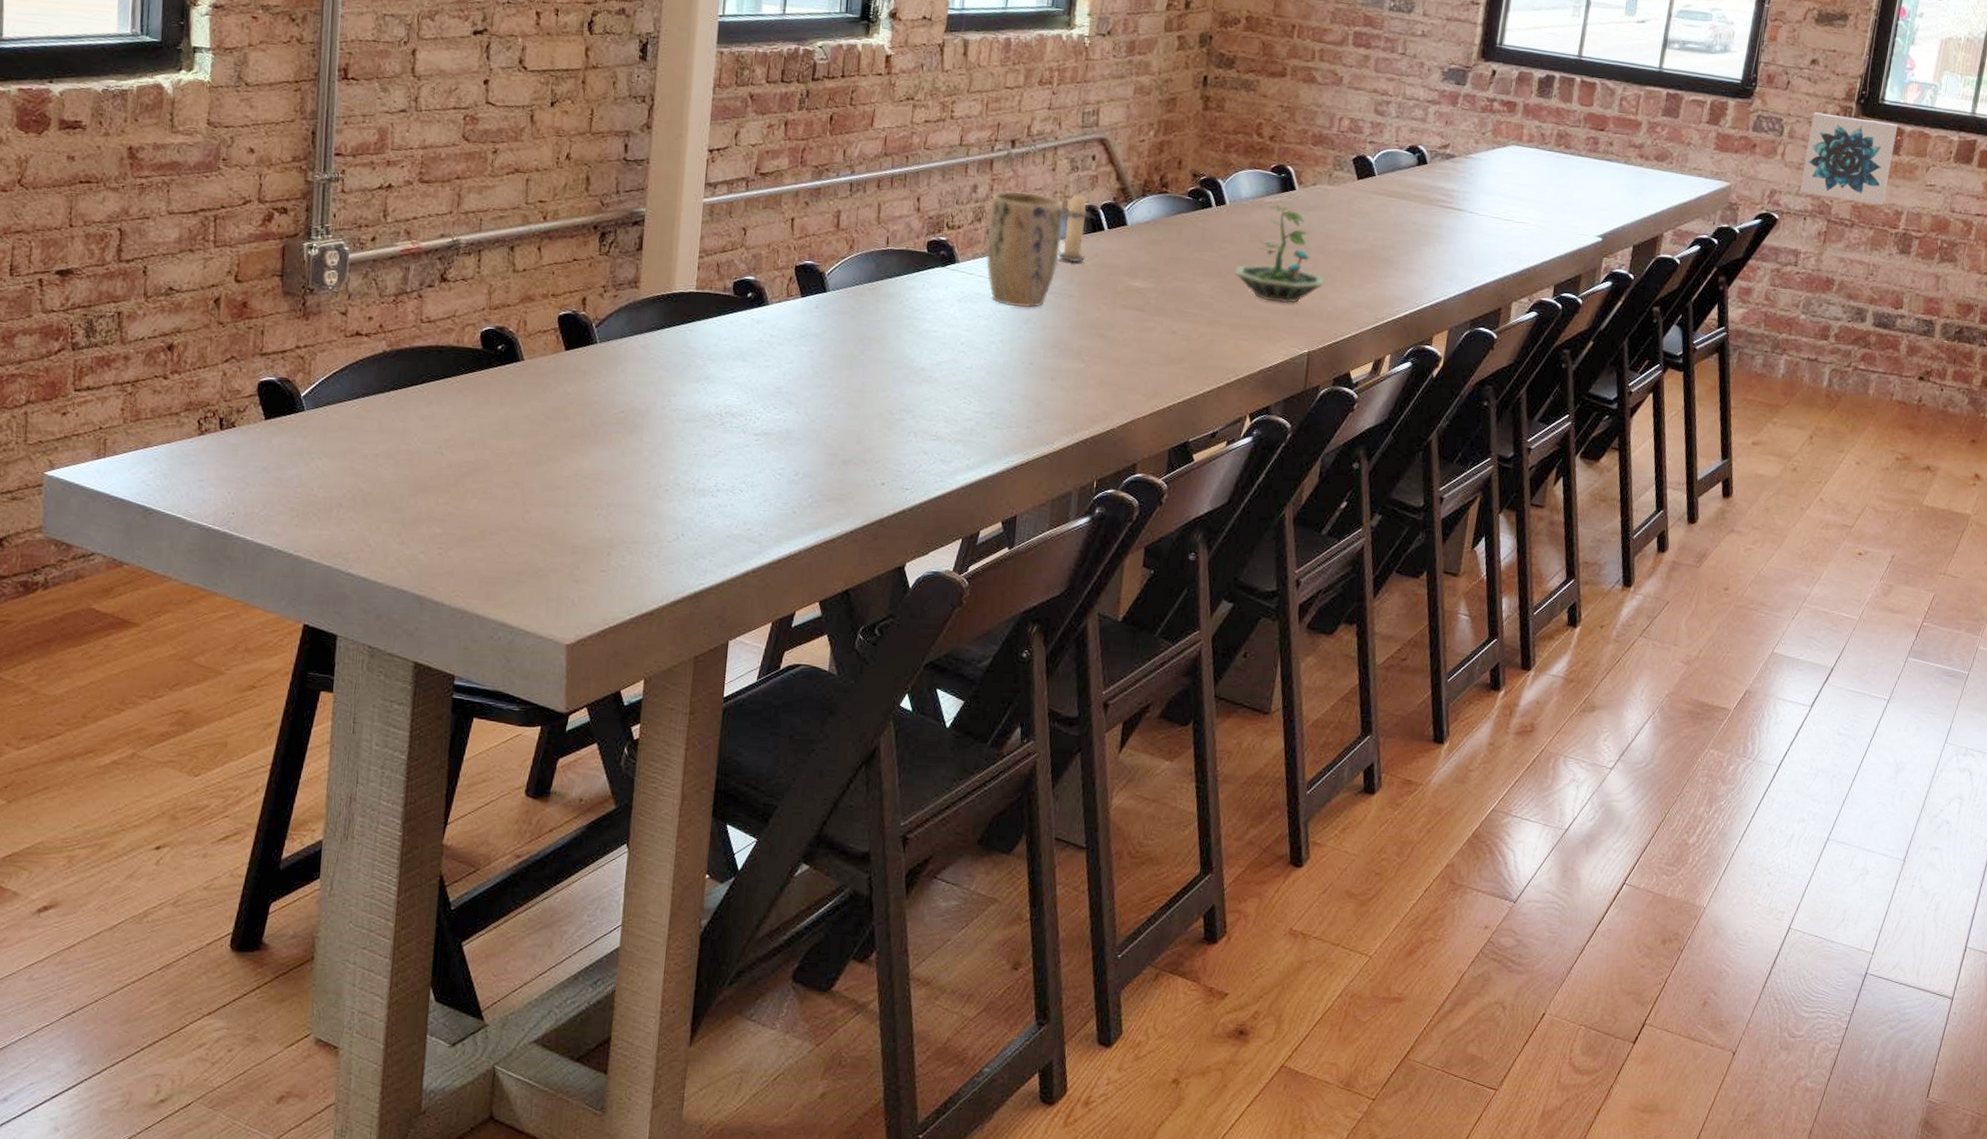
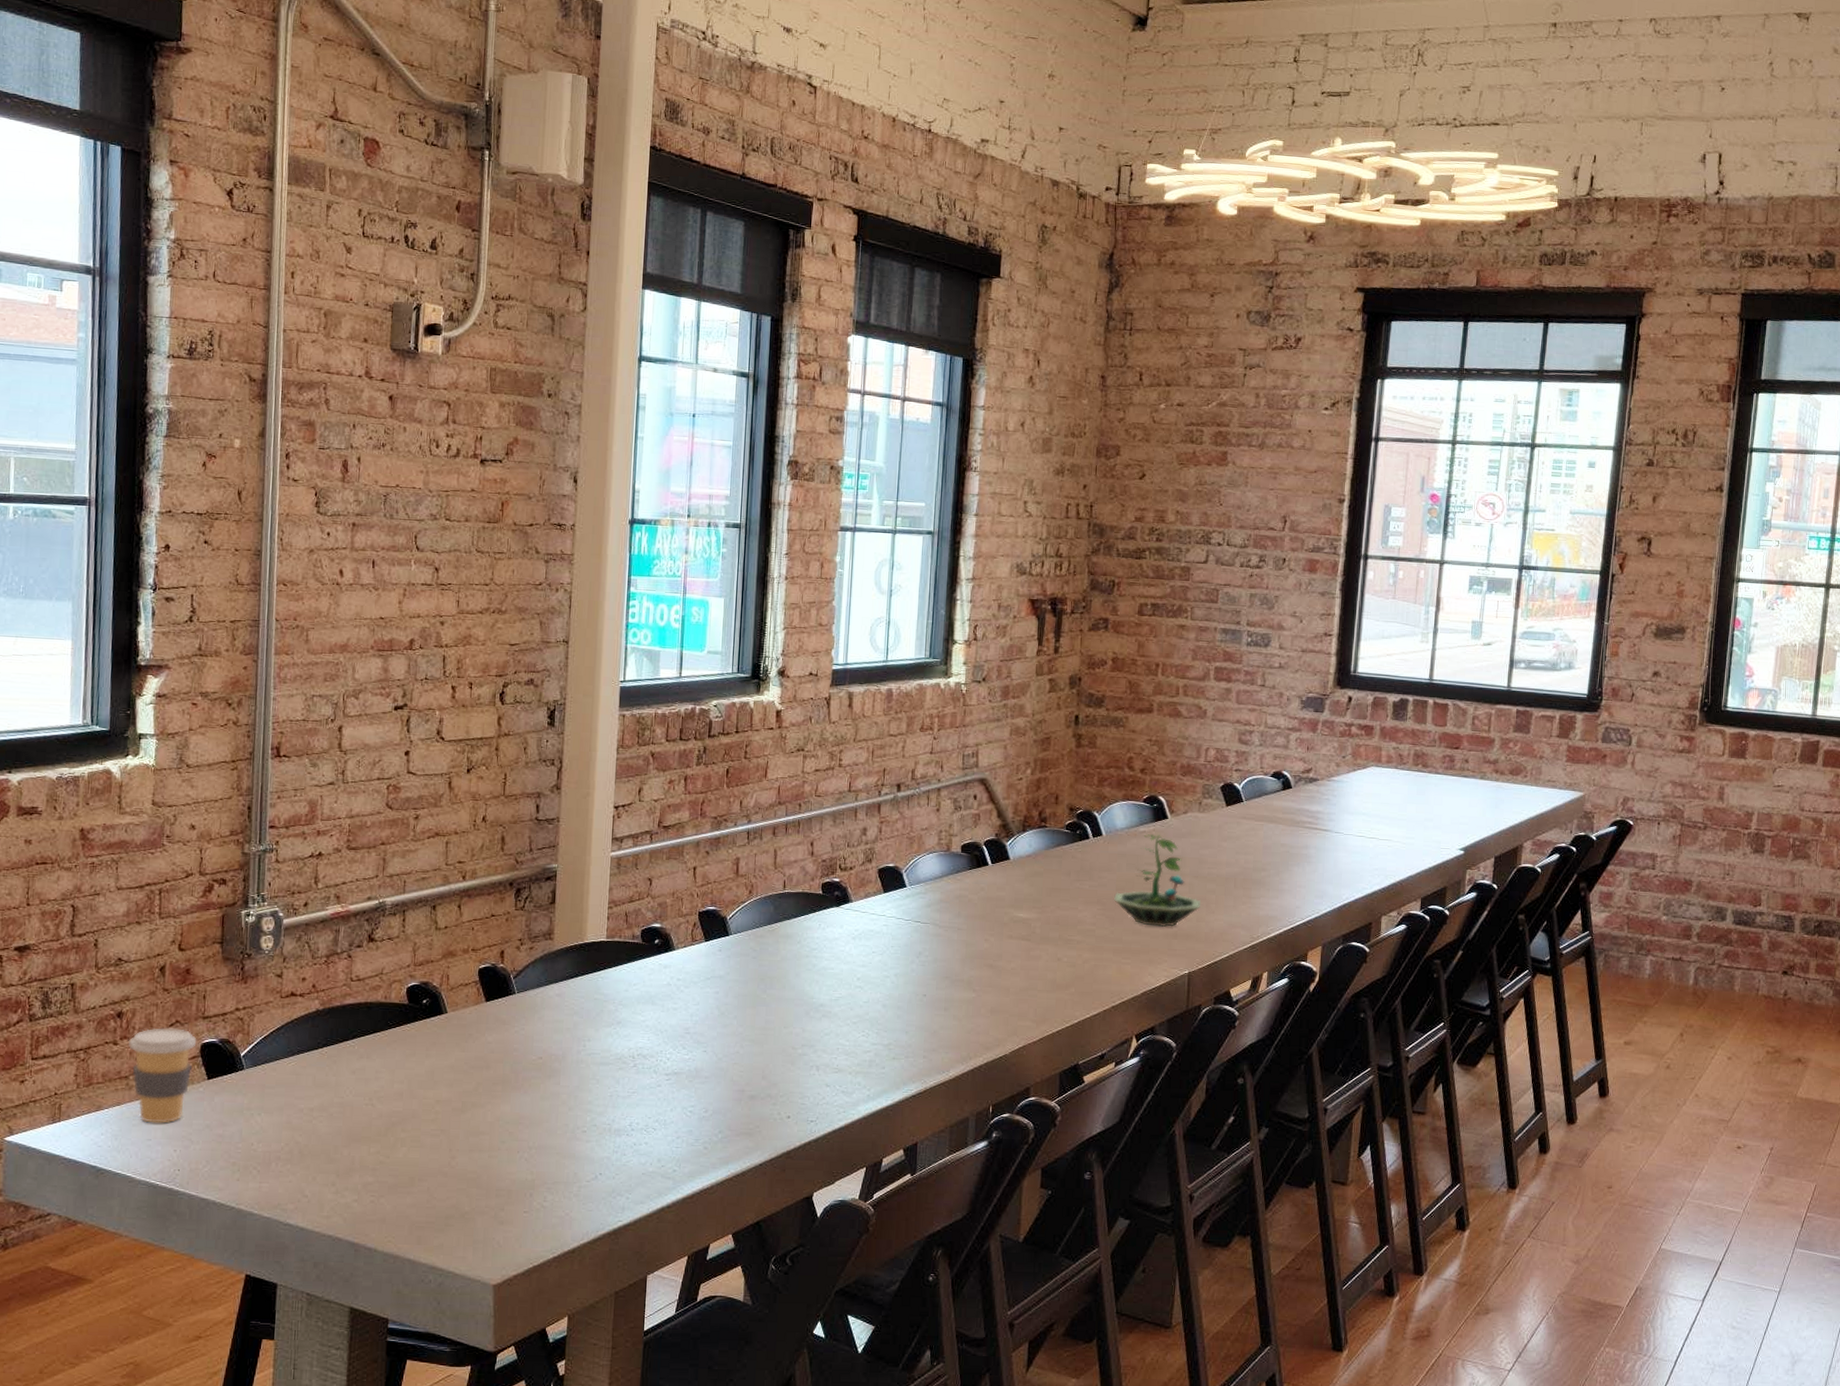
coffee cup: none [180,363,254,464] -> present [129,1028,197,1124]
plant pot: present [986,190,1064,308] -> none [877,832,949,943]
candle: present [1058,189,1091,263] -> none [945,827,975,897]
wall art: present [1800,112,1898,205] -> none [1652,722,1742,807]

